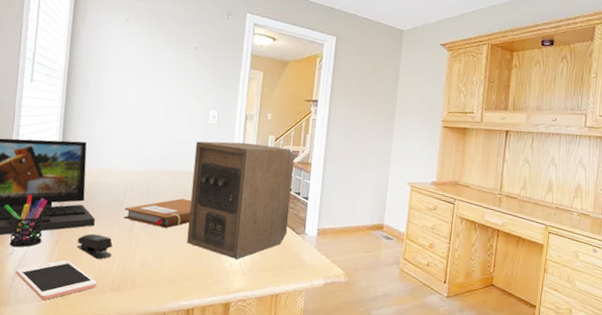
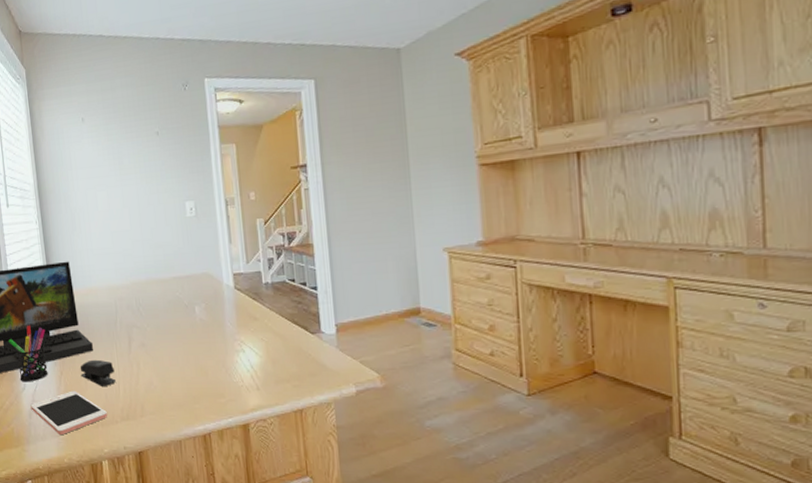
notebook: present [123,198,192,229] -> none [118,308,188,346]
speaker: present [187,141,295,259] -> none [177,230,300,372]

